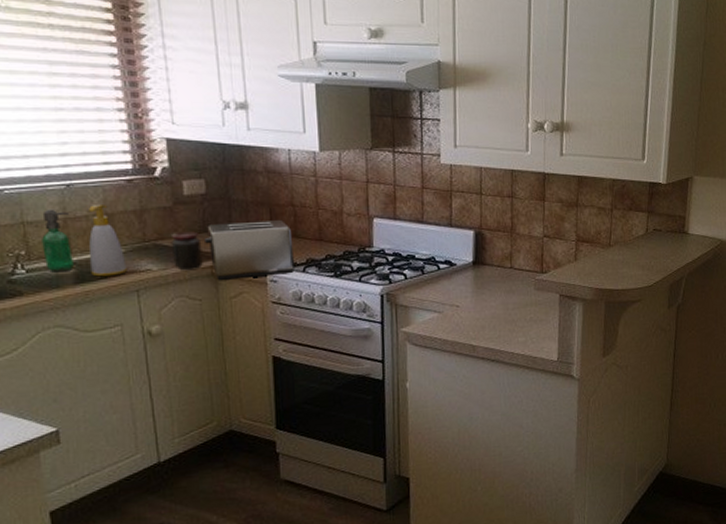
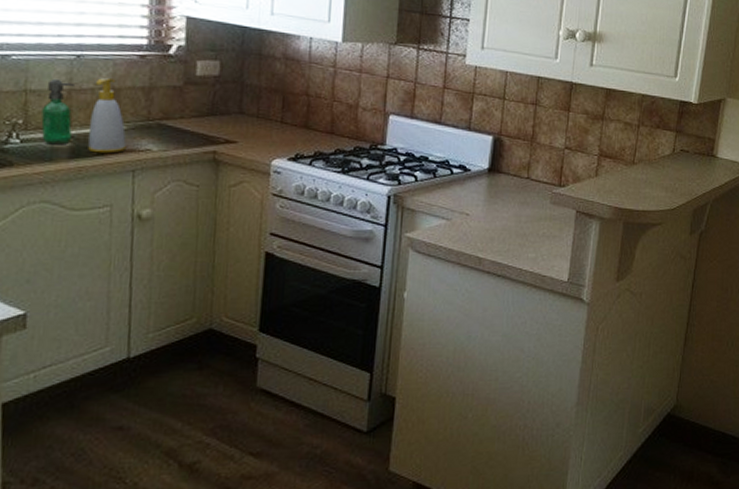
jar: present [170,231,203,271] -> none [174,112,208,155]
toaster: present [205,219,294,281] -> none [211,107,303,168]

